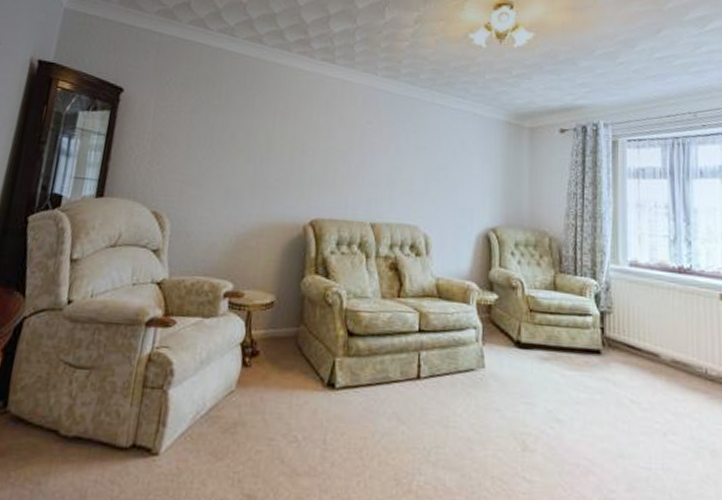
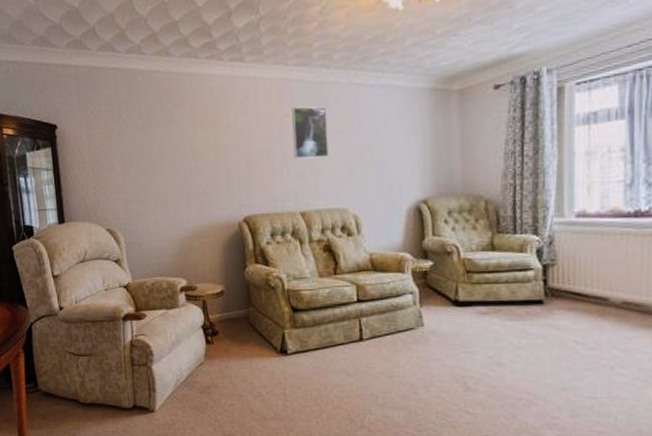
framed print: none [372,115,409,170] -> present [292,106,328,159]

